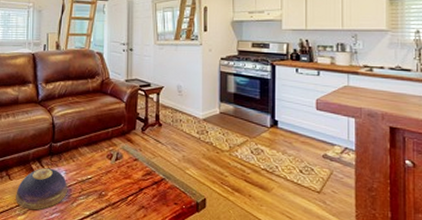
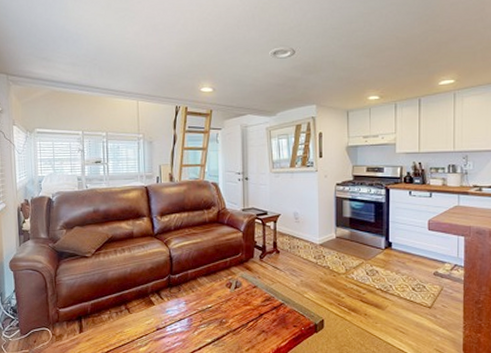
decorative bowl: present [16,168,68,210] -> none [136,300,189,341]

